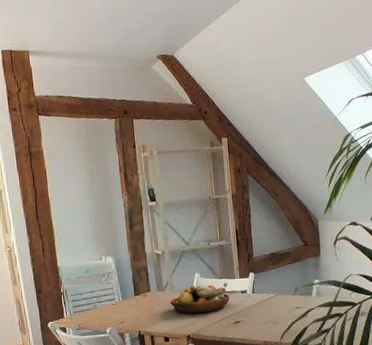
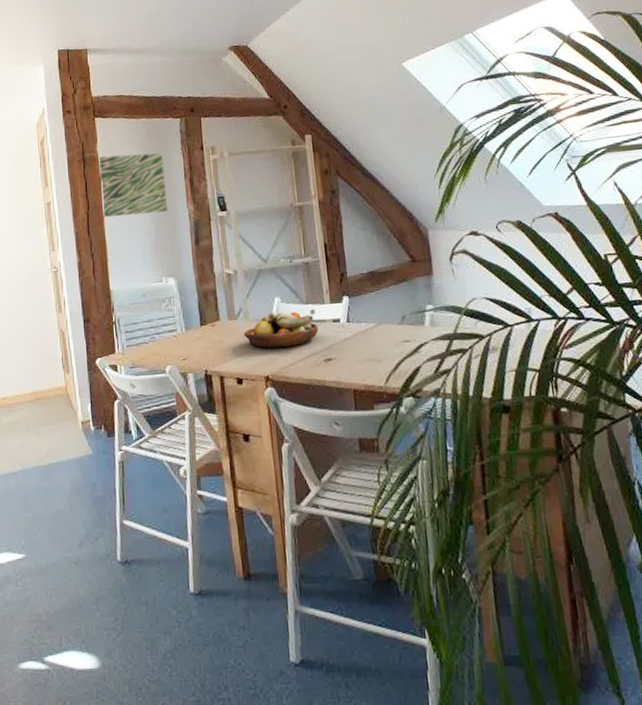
wall art: none [42,149,106,204] -> present [97,153,168,217]

